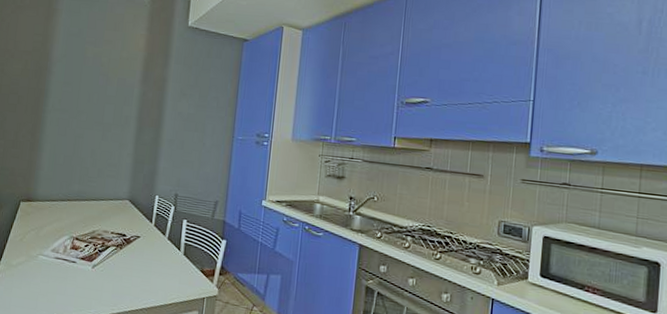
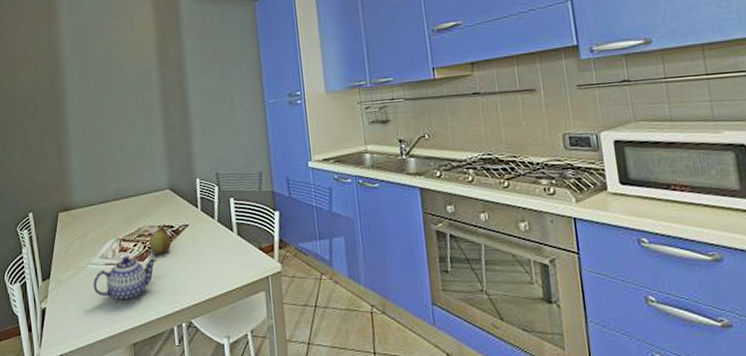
teapot: none [39,254,105,297] -> present [93,256,157,304]
fruit: none [99,231,121,259] -> present [149,223,172,255]

